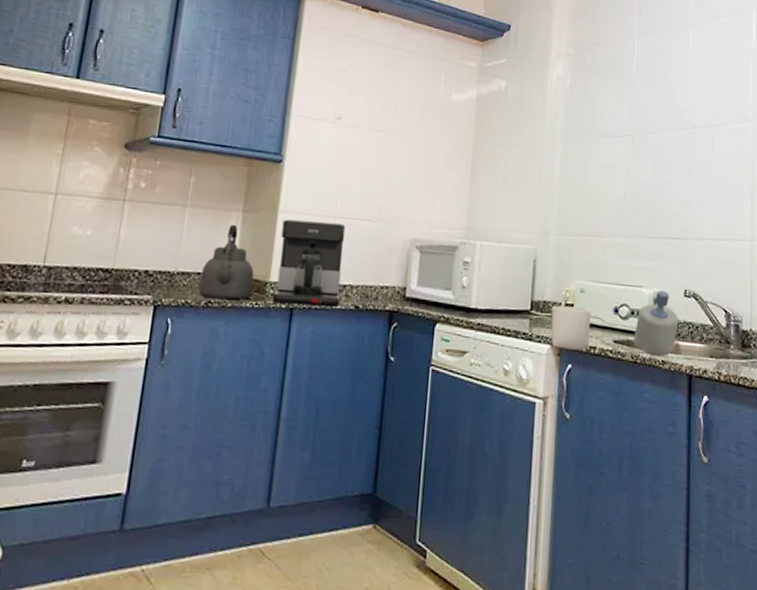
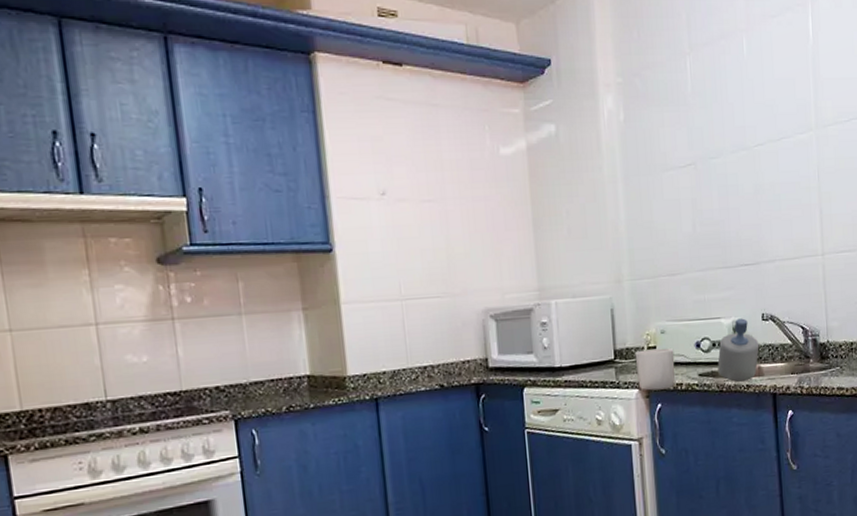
kettle: present [198,225,255,300] -> none [274,325,333,403]
coffee maker: present [273,219,346,308] -> none [347,306,424,397]

